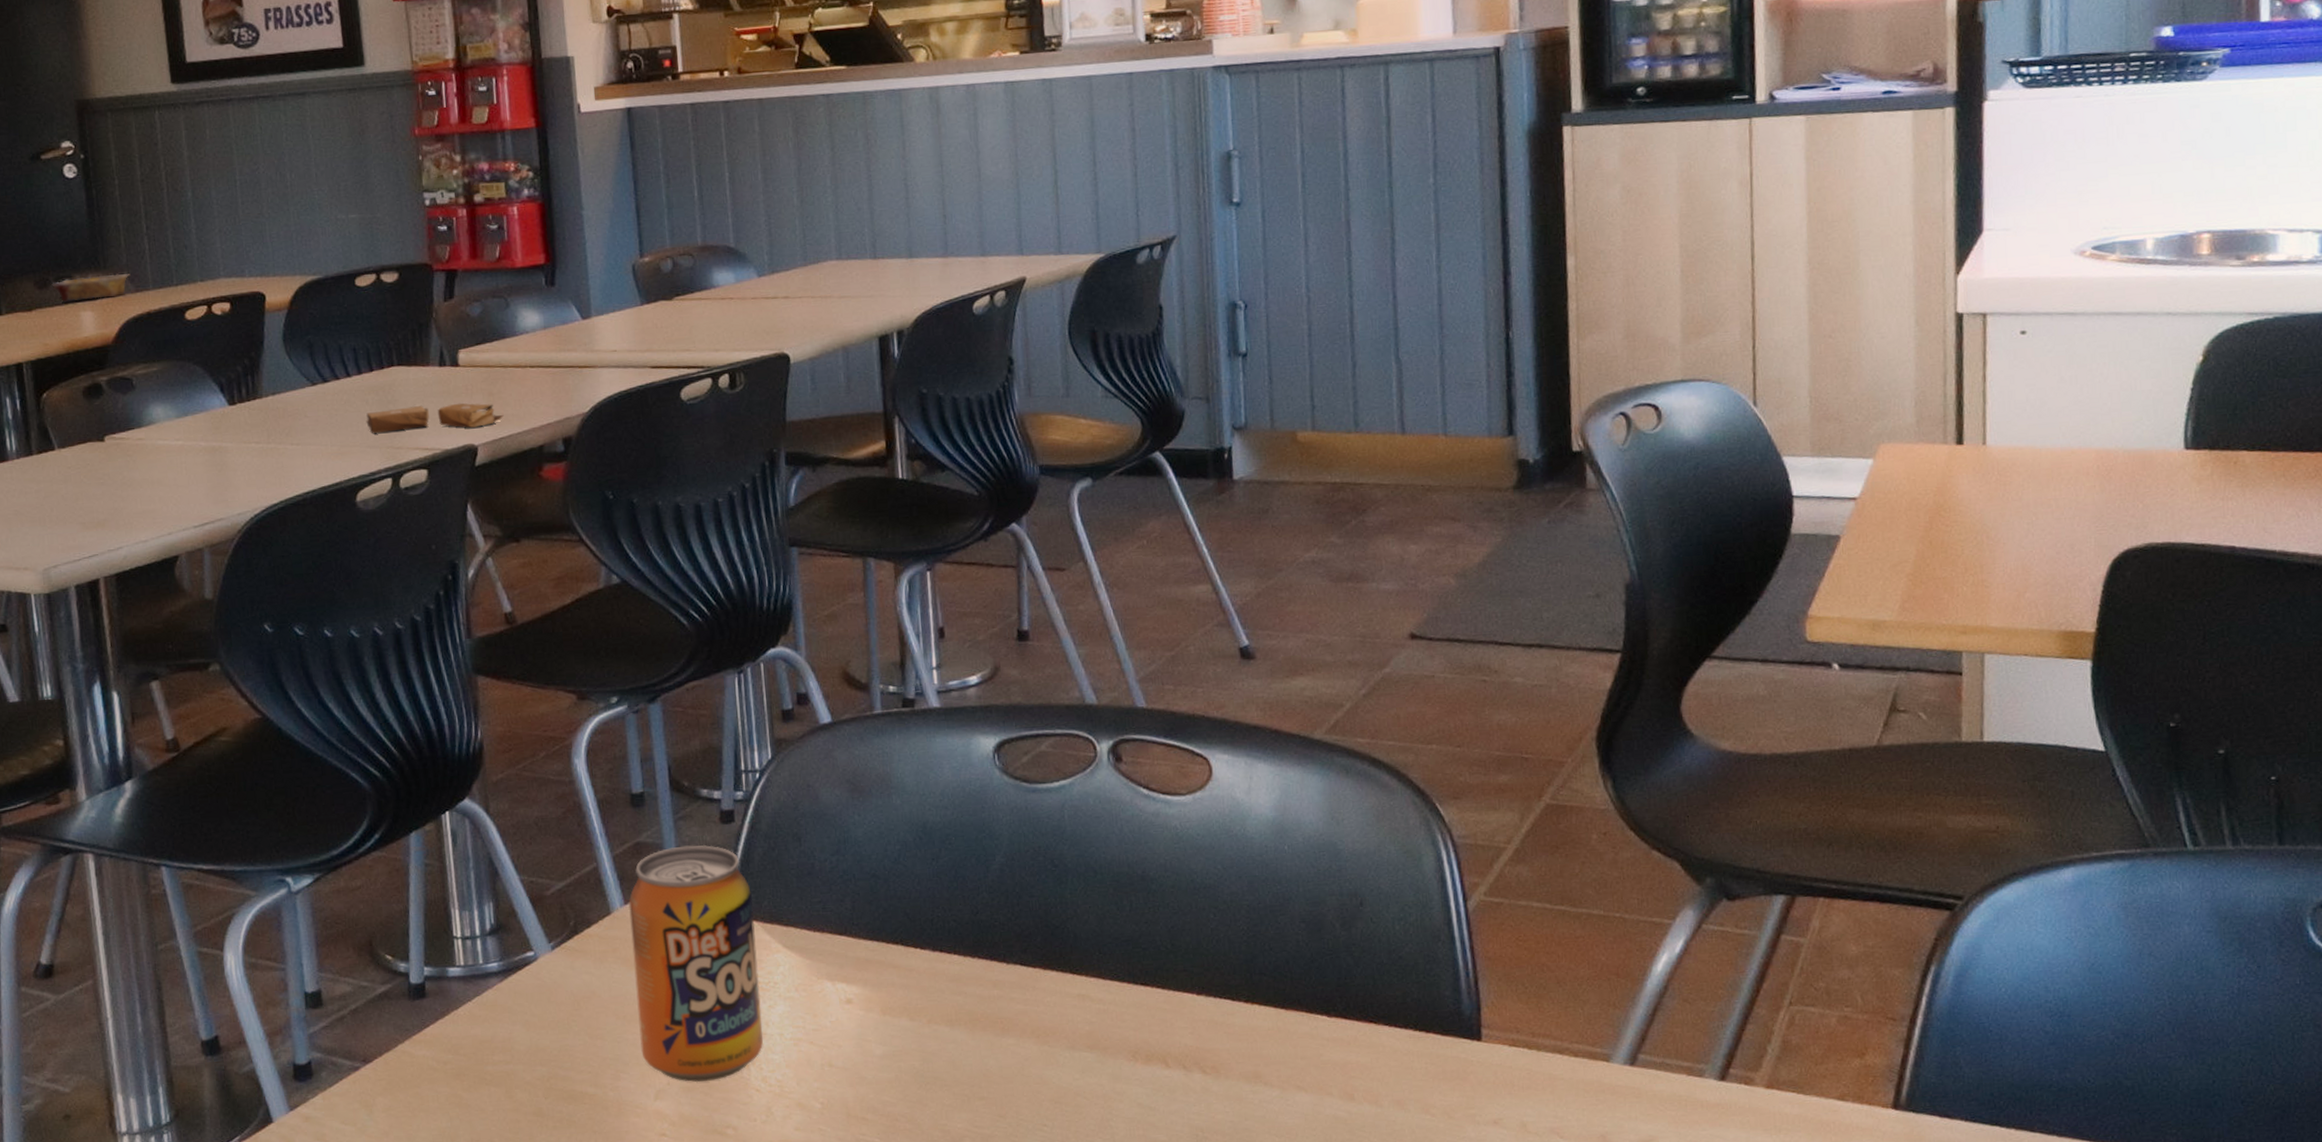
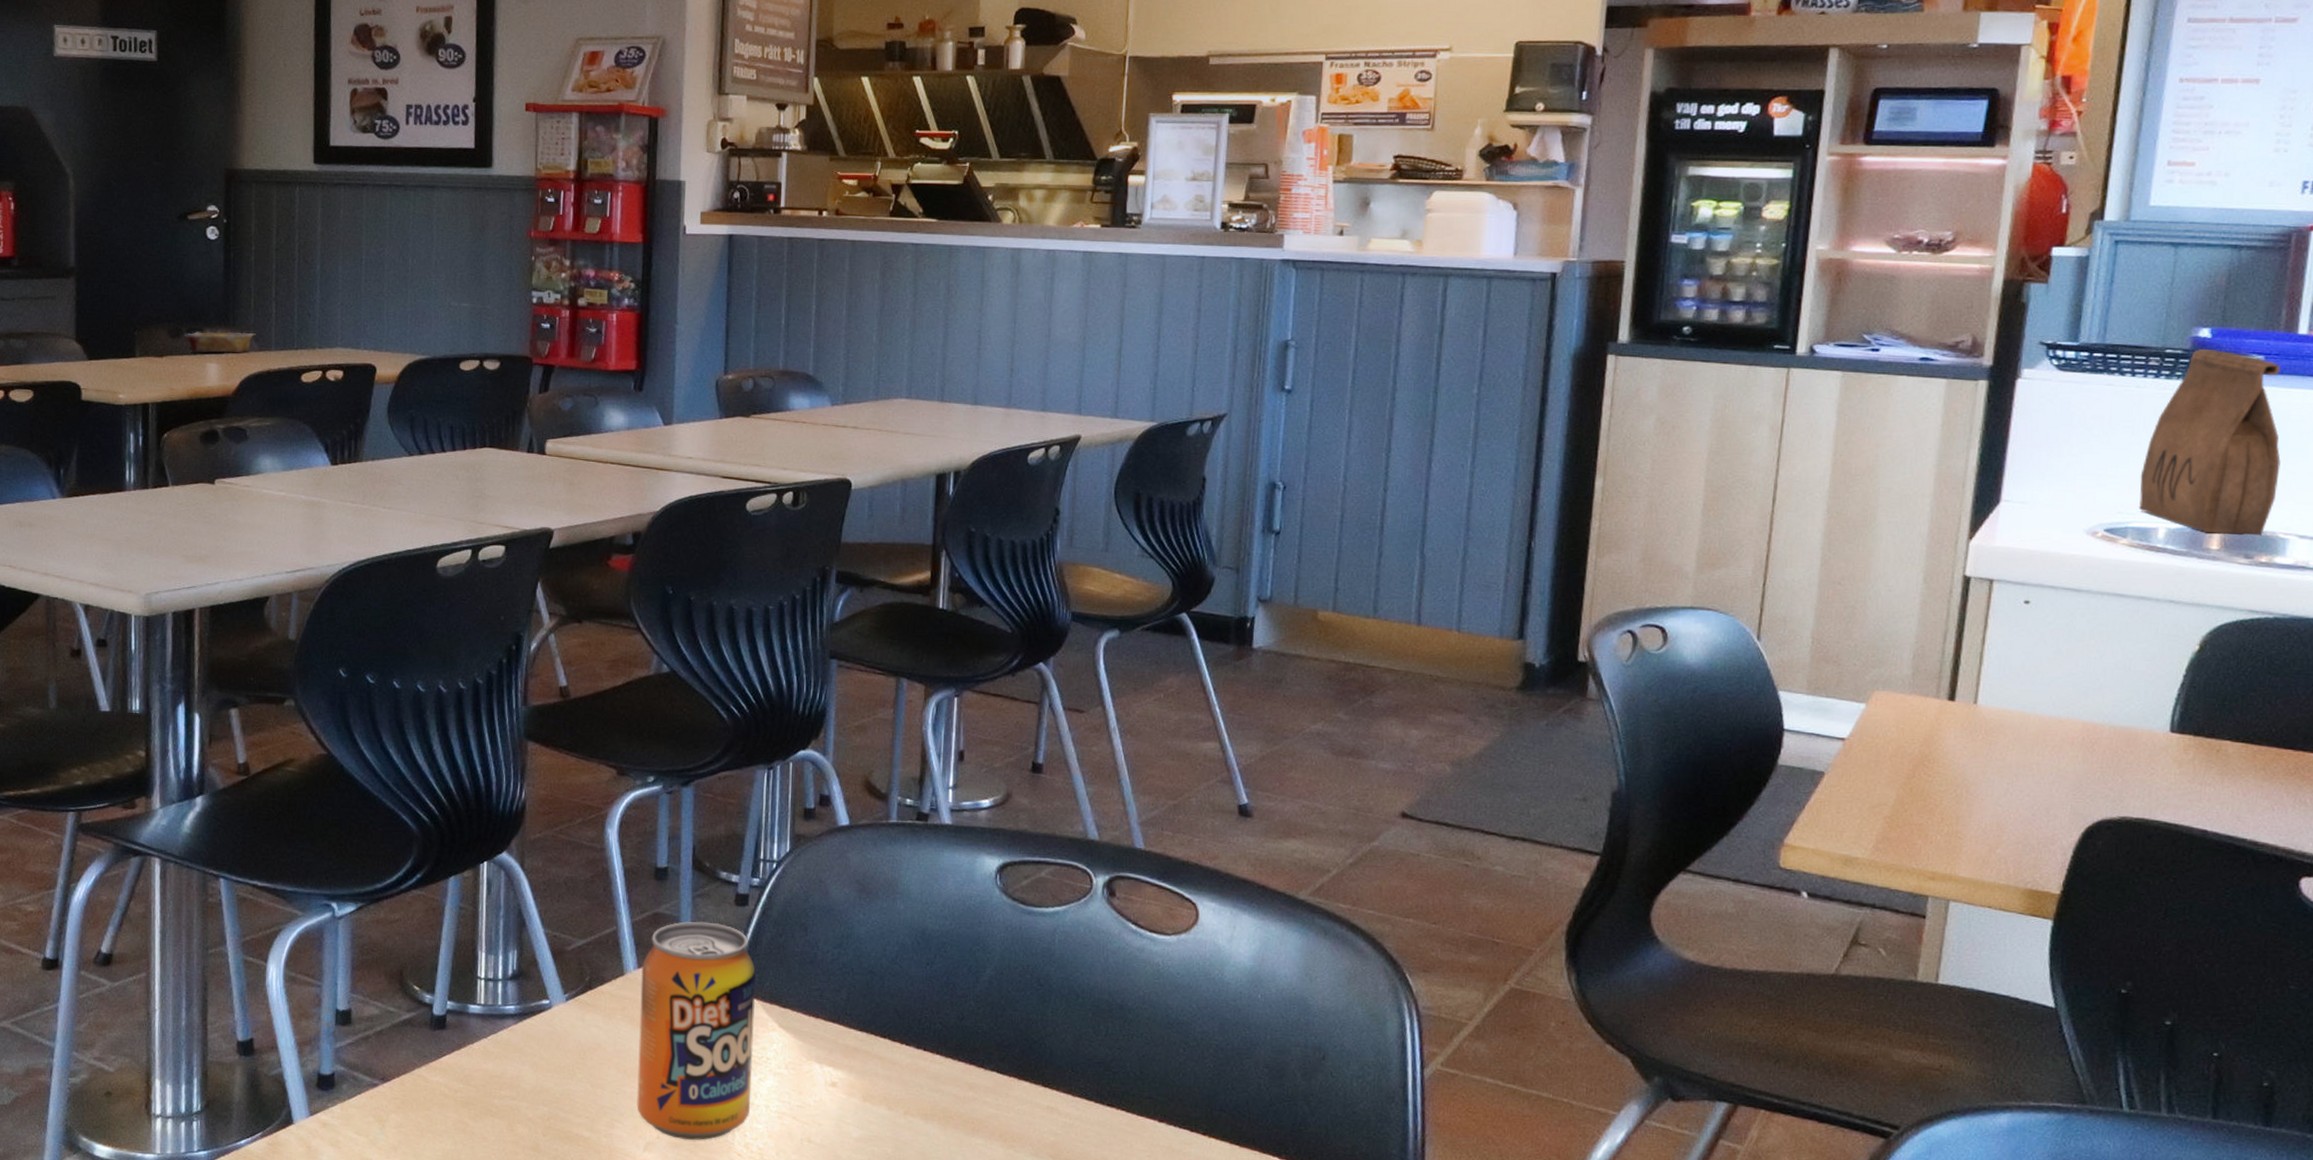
paper bag: present [366,403,504,433] -> none [454,486,581,513]
paper bag: none [2121,47,2260,238] -> present [2138,349,2281,536]

